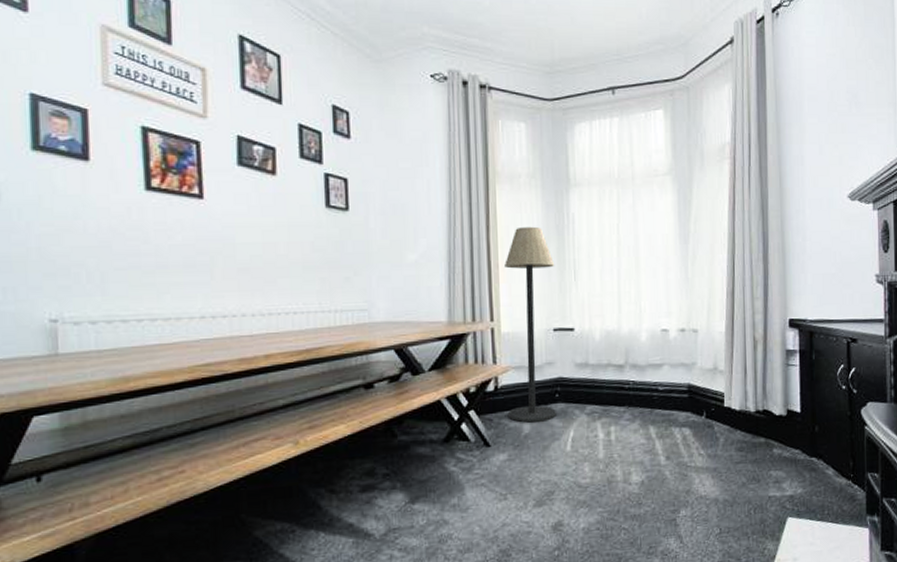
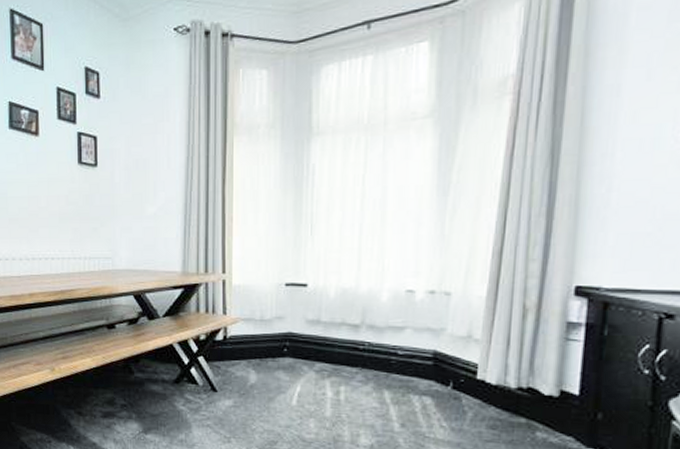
floor lamp: present [505,226,556,423] -> none [235,178,291,374]

